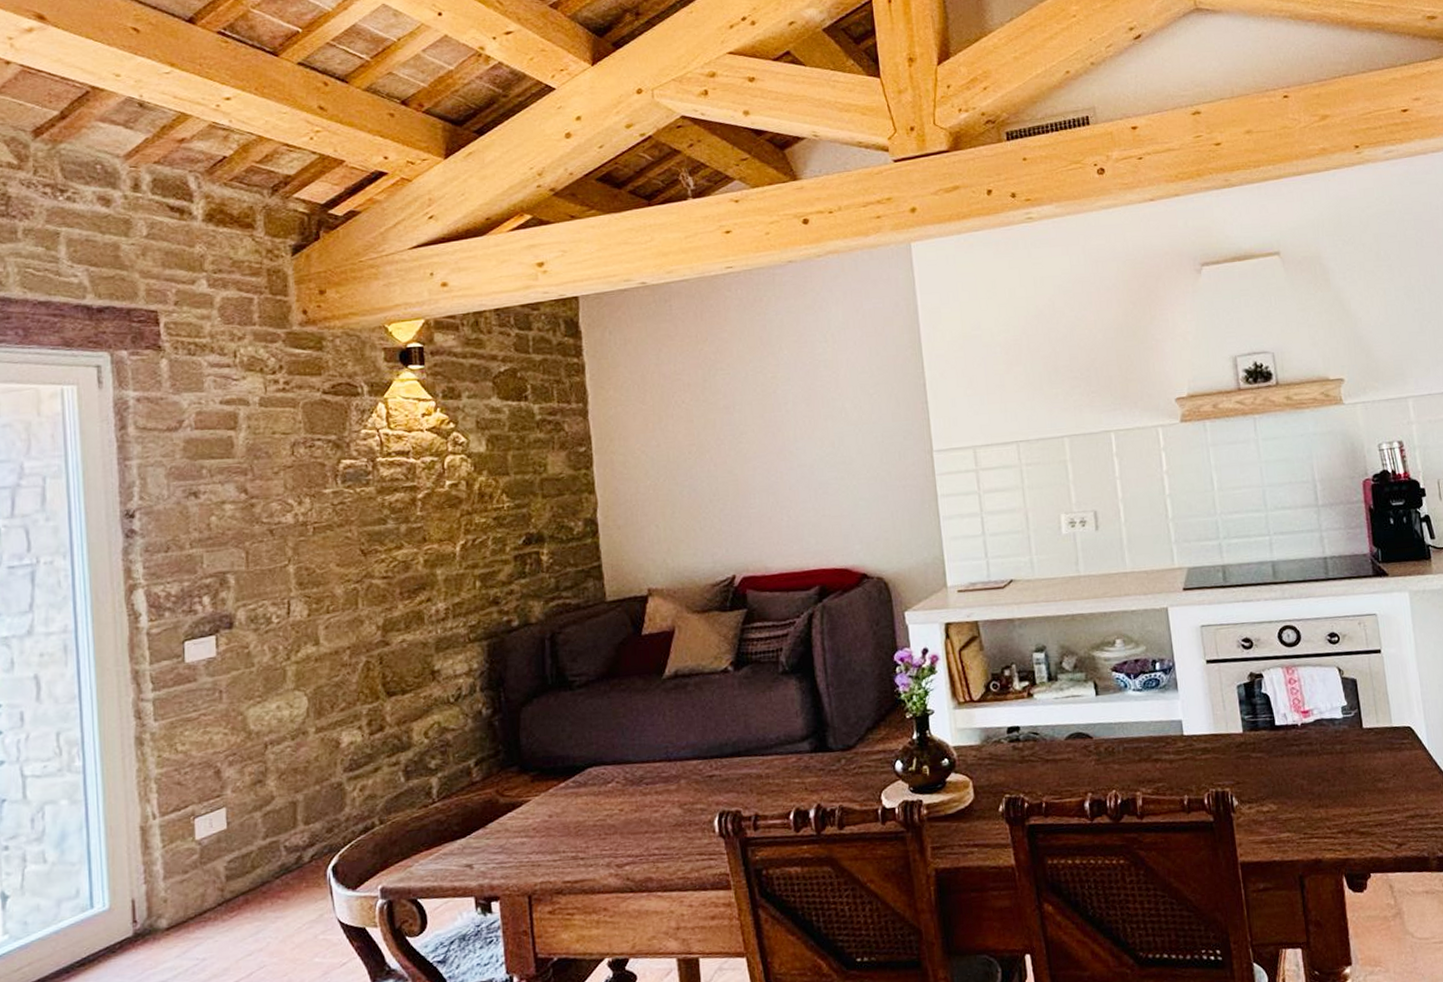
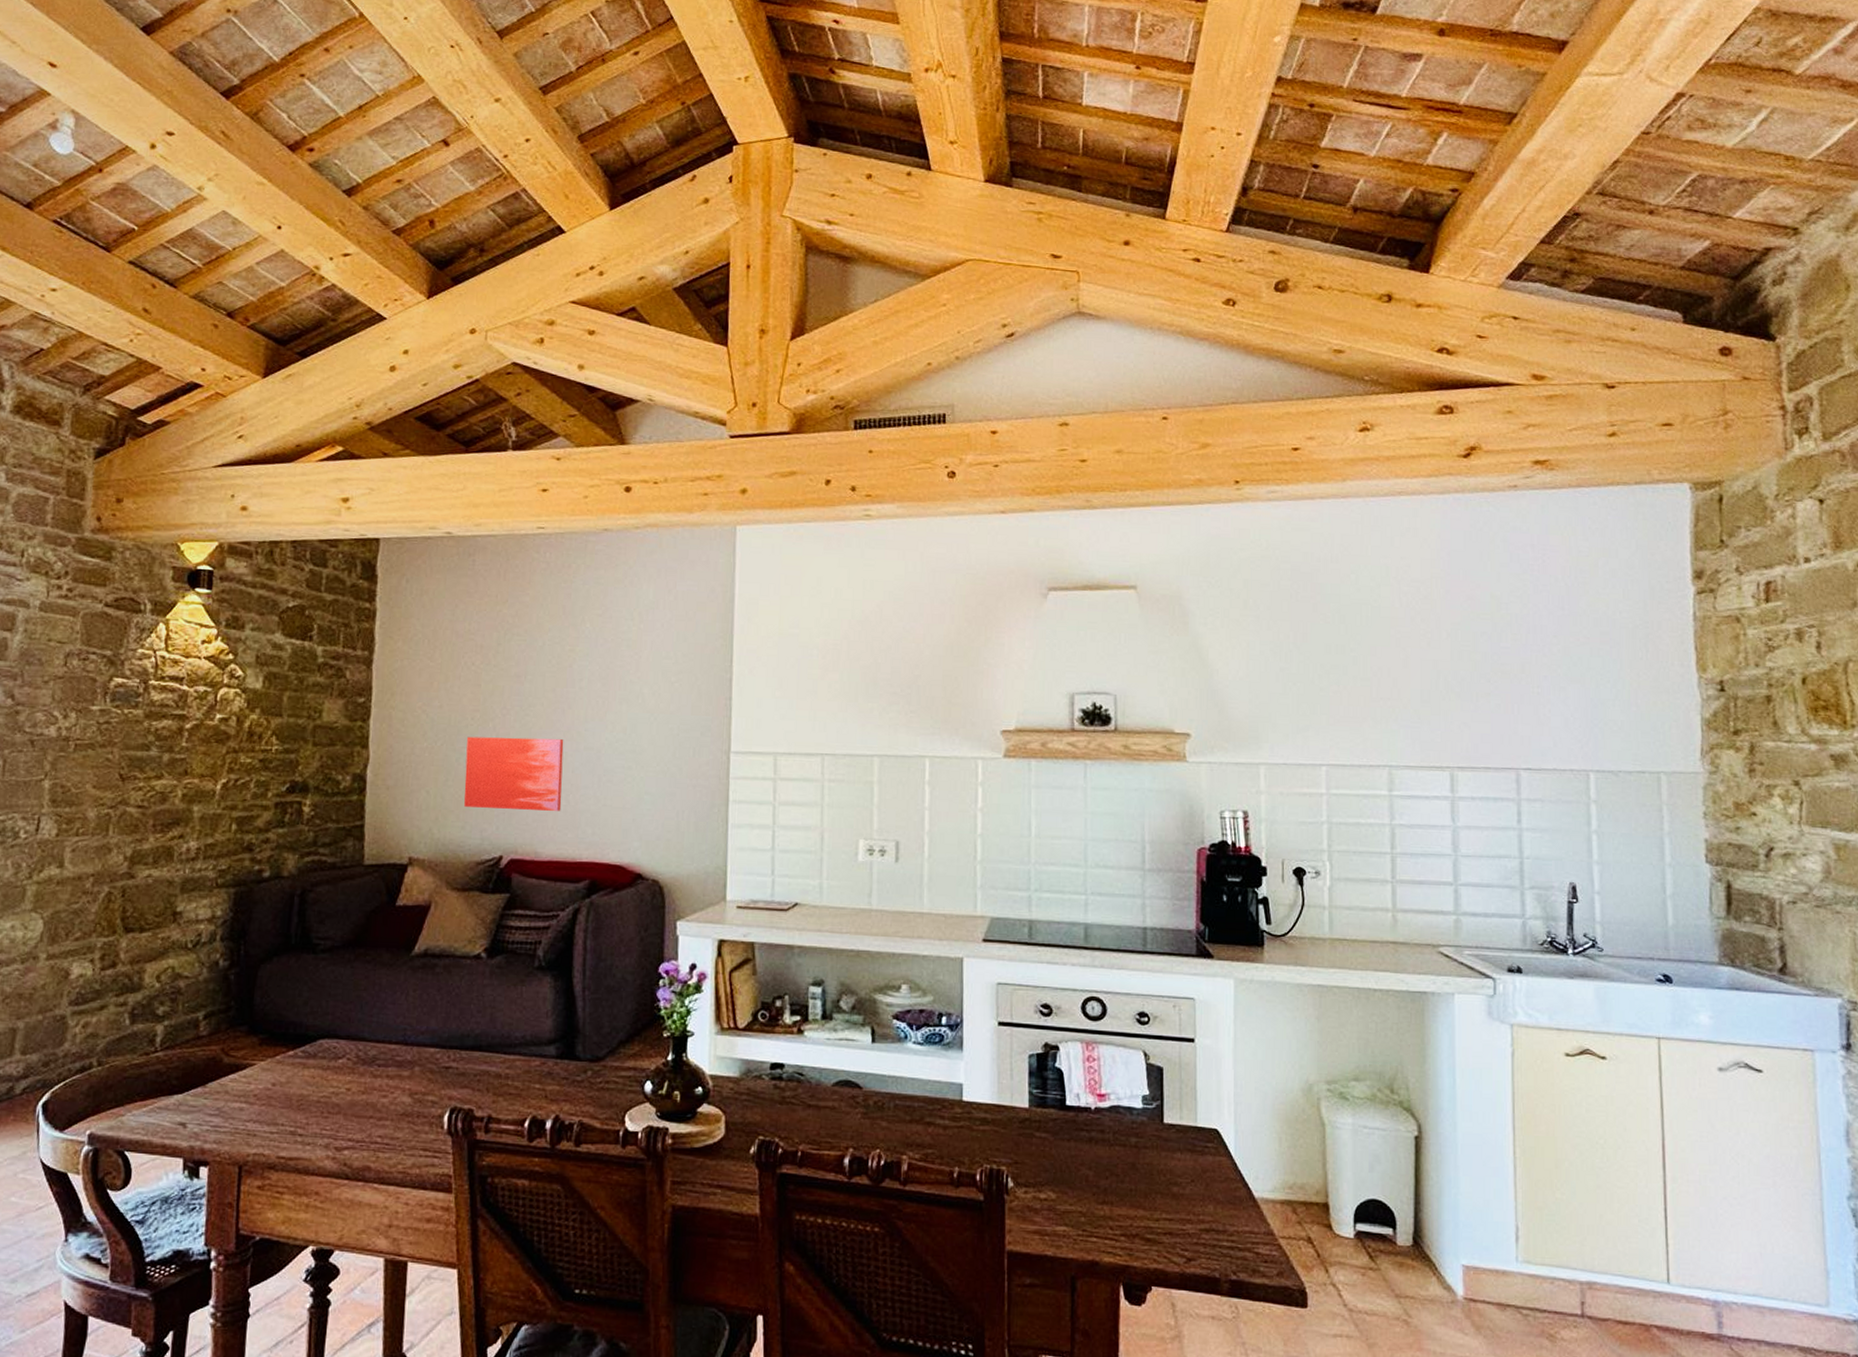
wall art: none [687,460,784,535] -> present [464,736,564,811]

